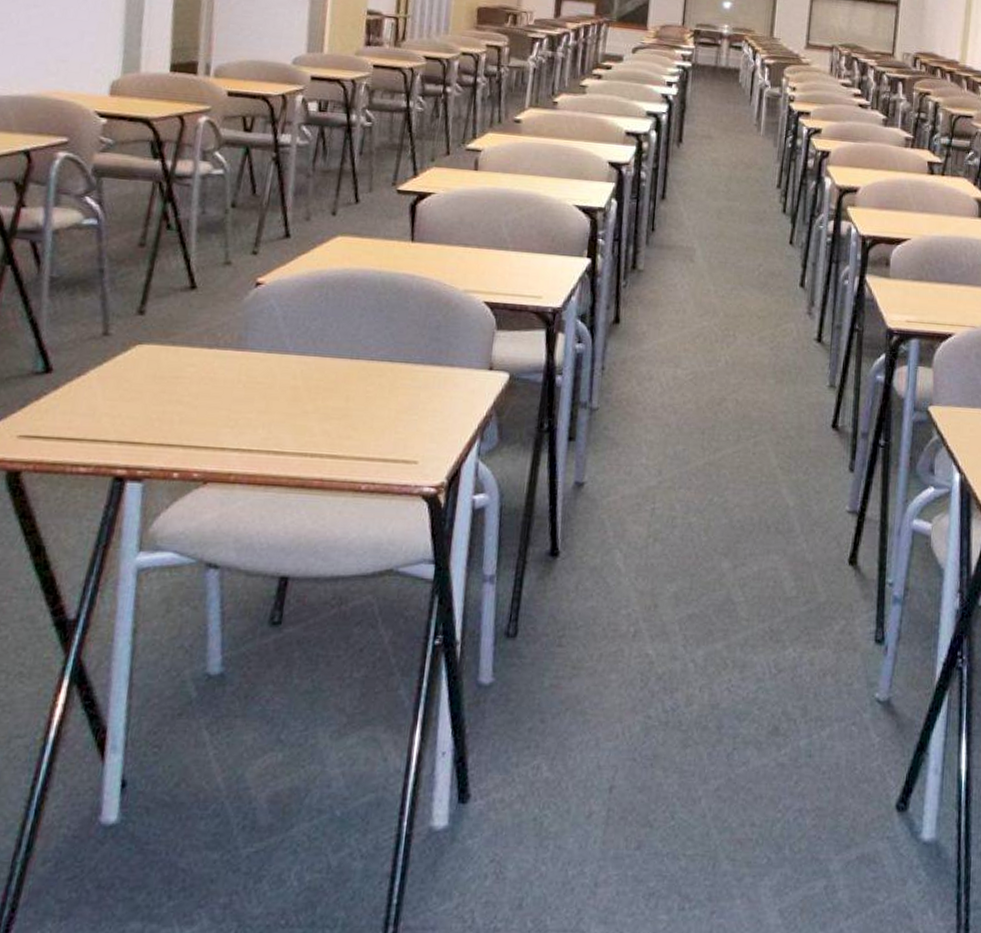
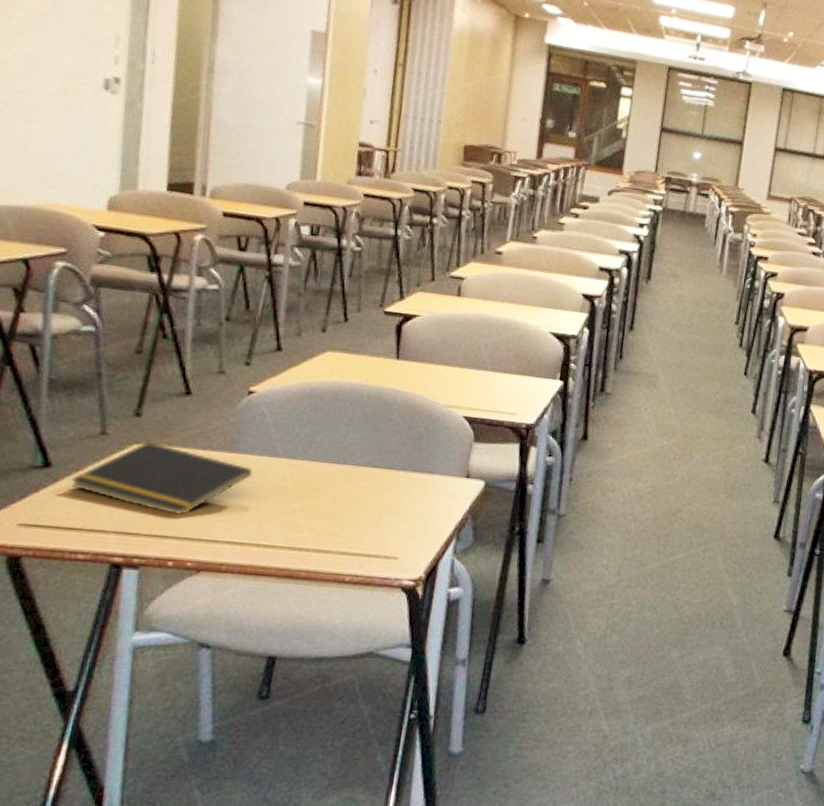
notepad: none [72,341,262,422] -> present [71,441,253,516]

